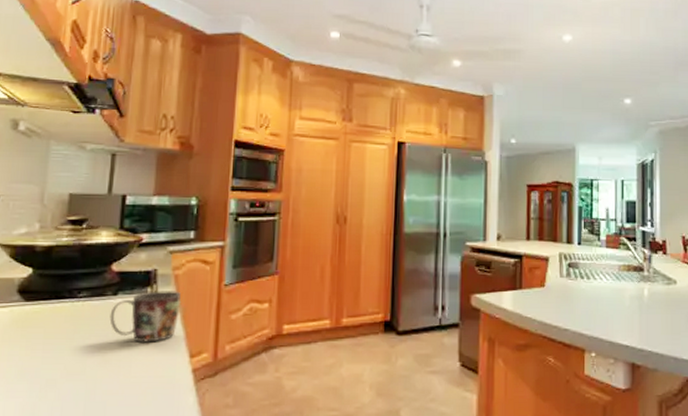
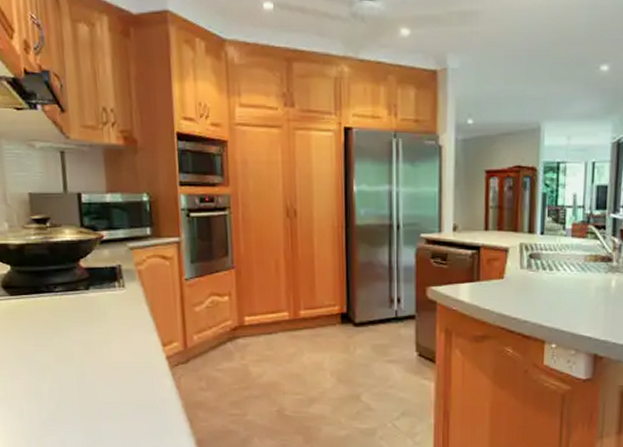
mug: present [109,291,182,342] -> none [85,285,148,333]

